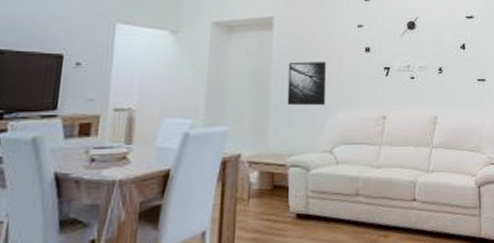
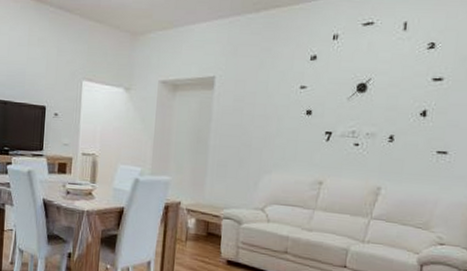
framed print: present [287,61,326,106] -> none [224,121,264,166]

